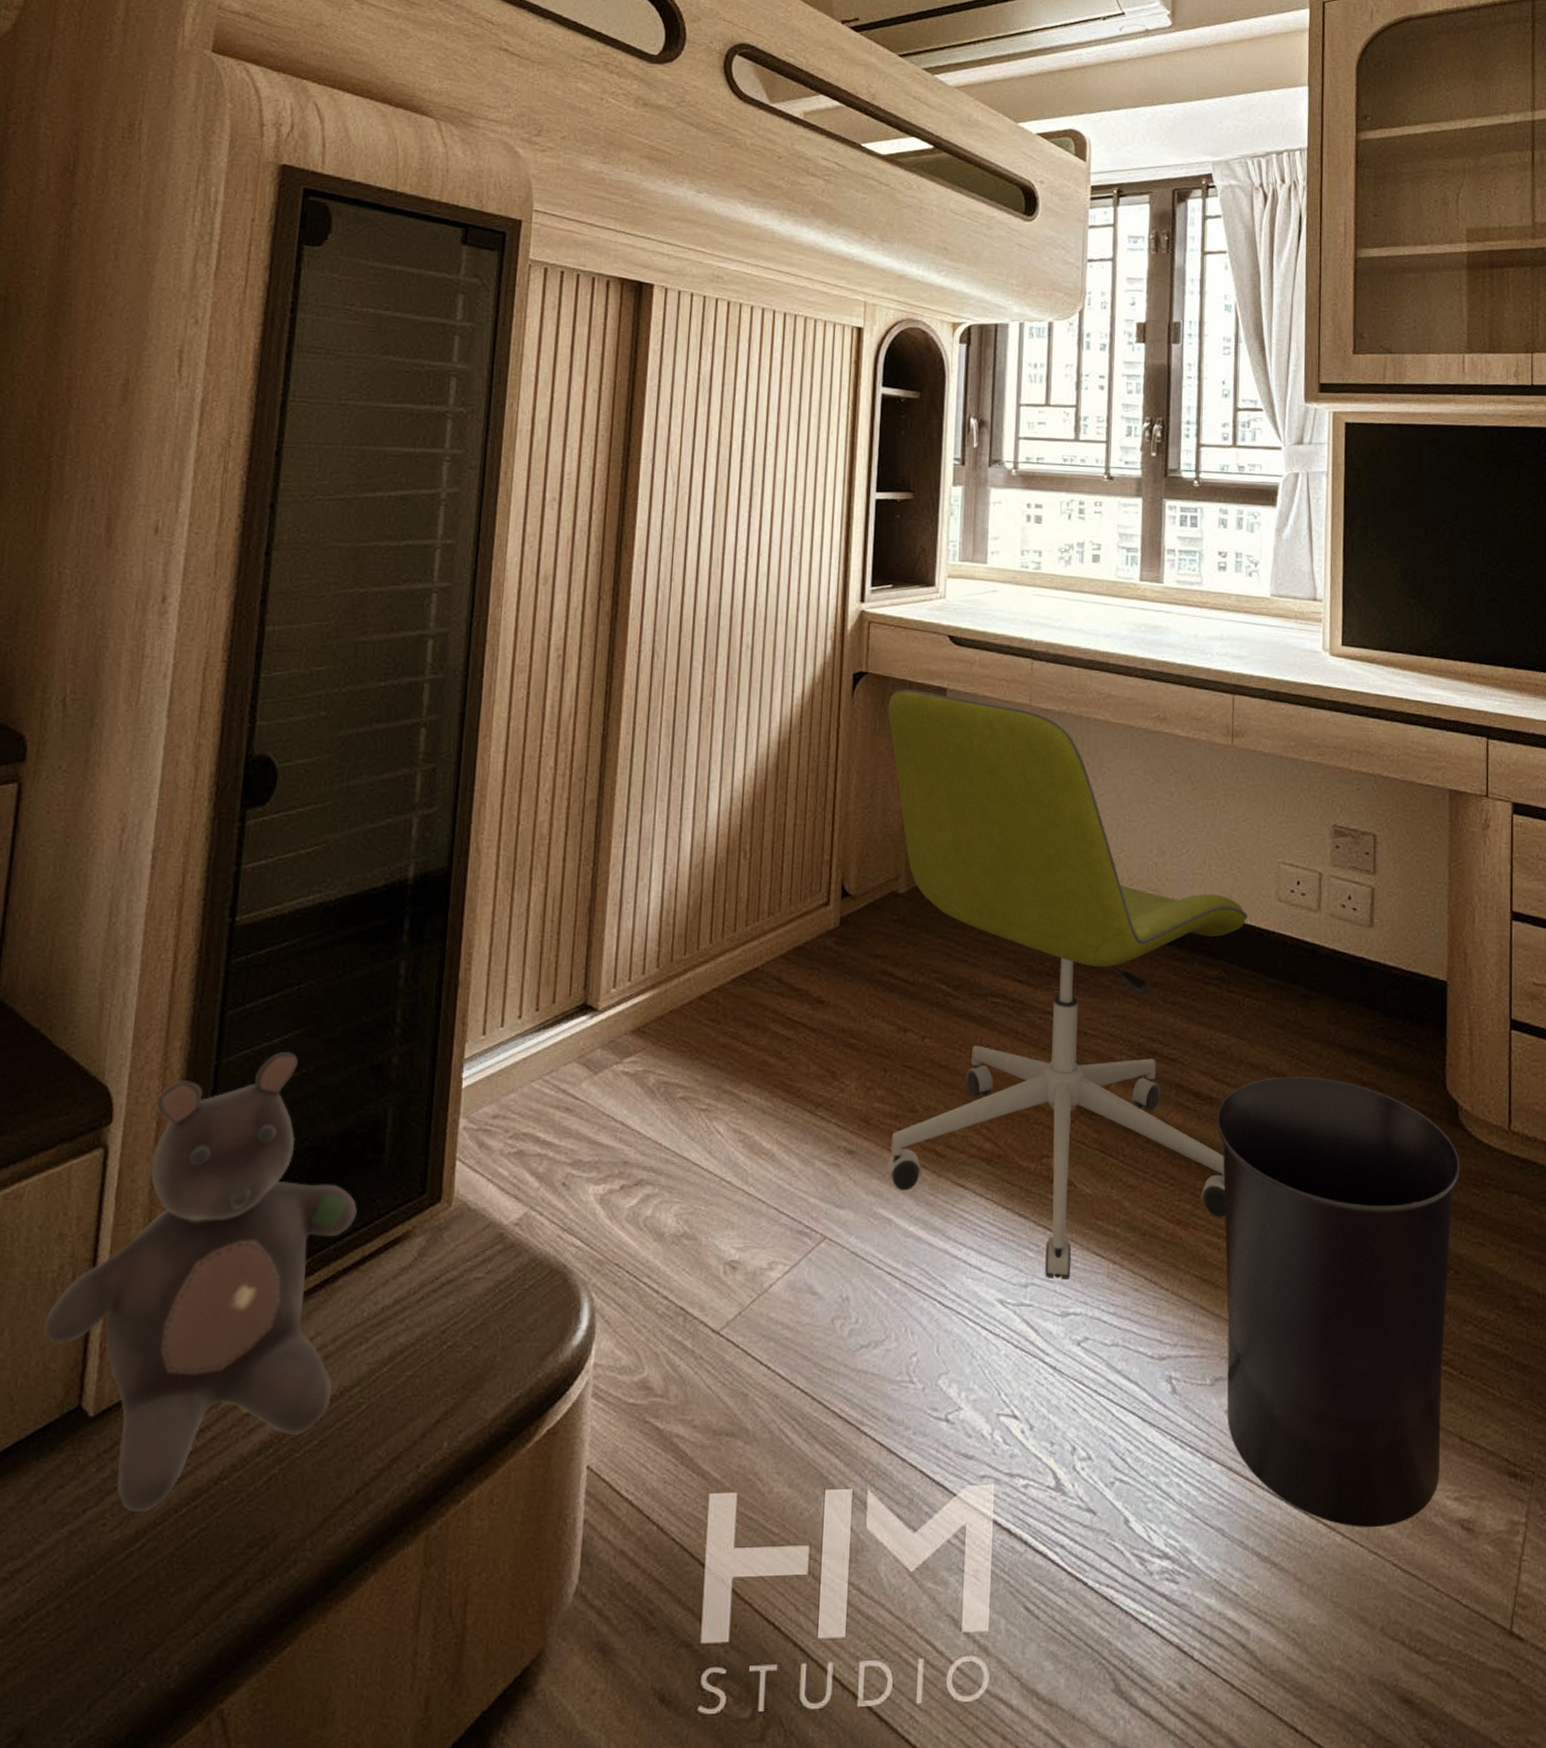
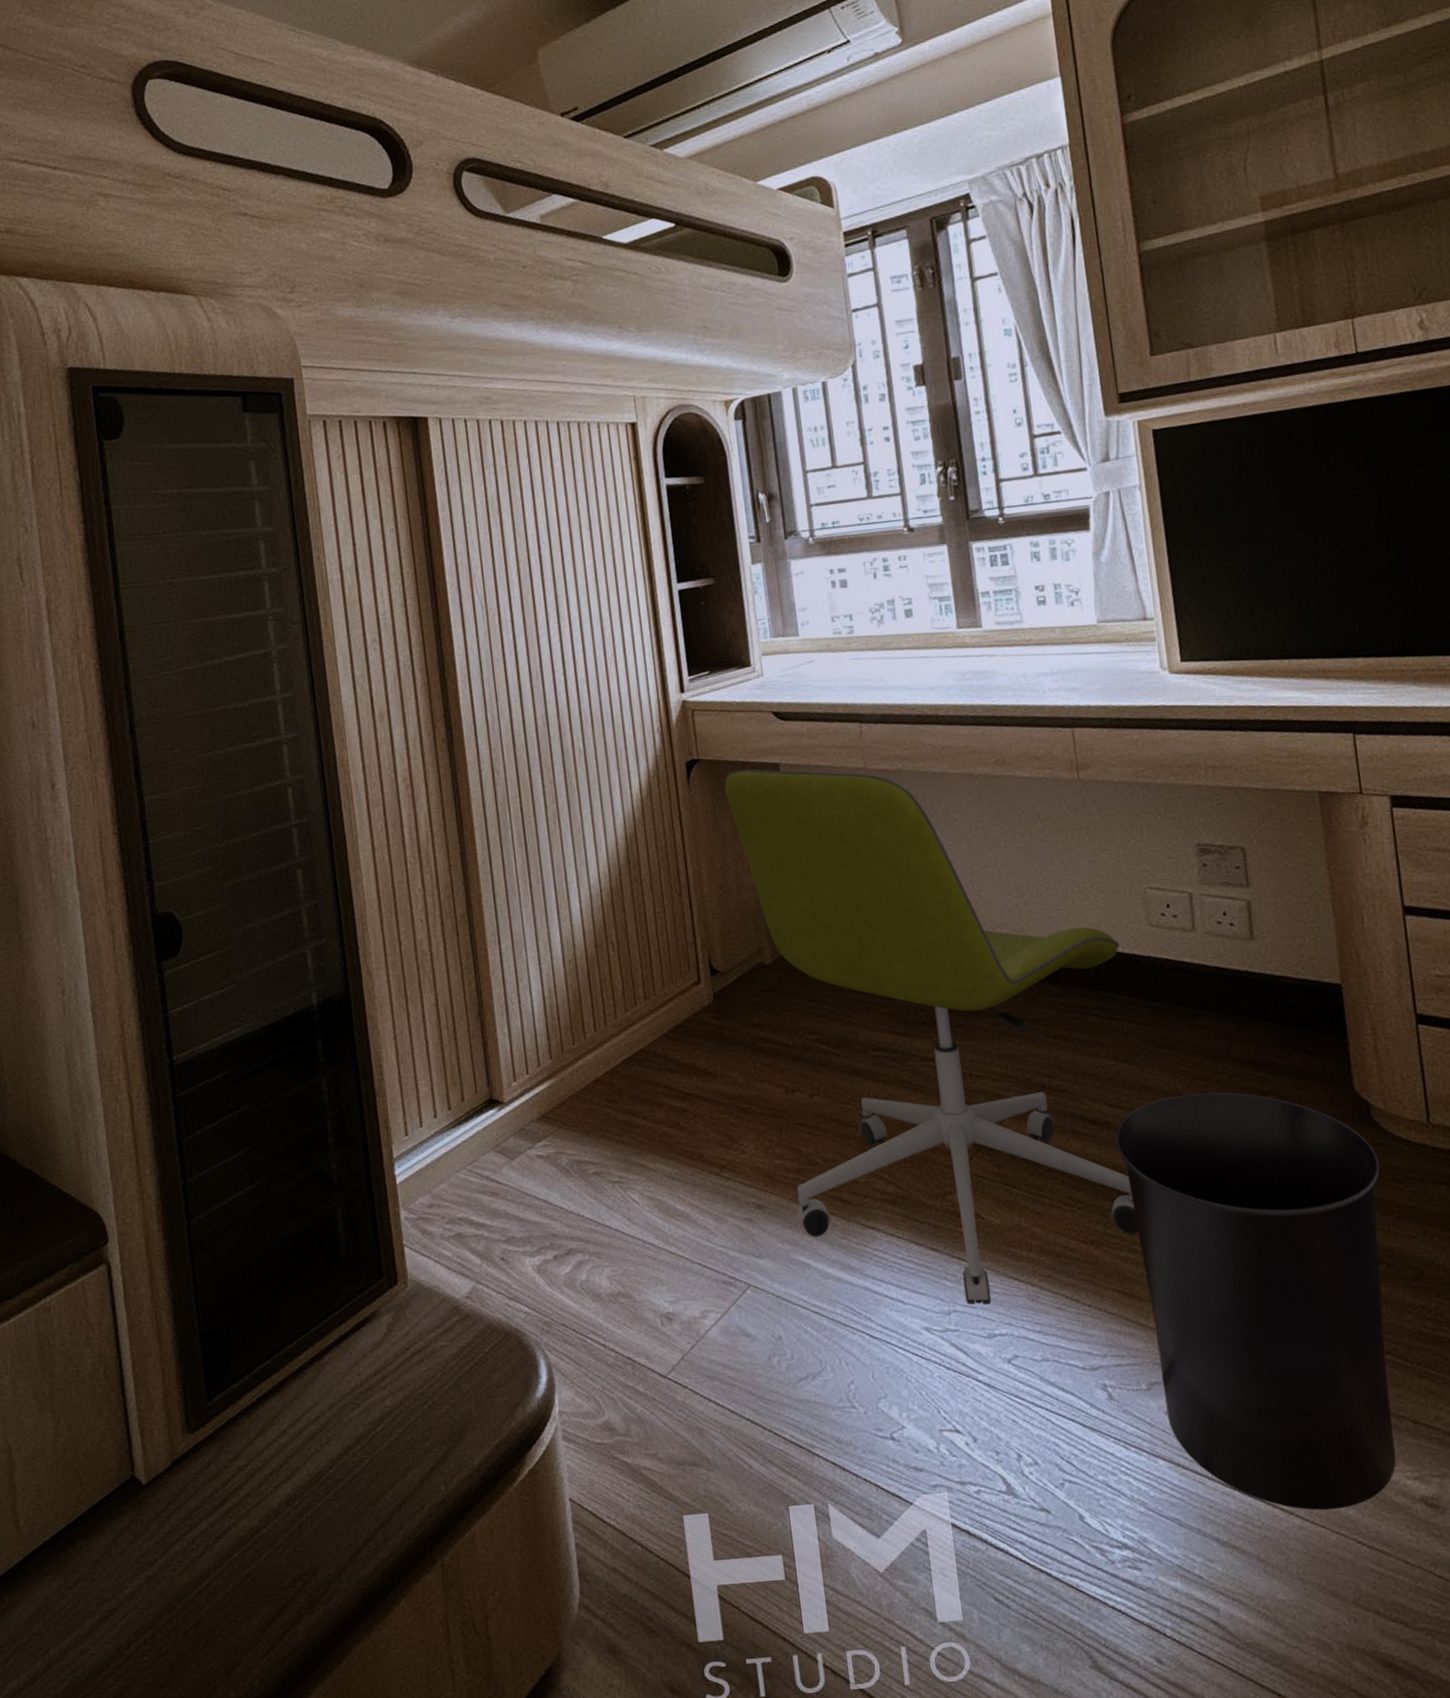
stuffed animal: present [43,1052,357,1512] -> none [90,1168,338,1558]

